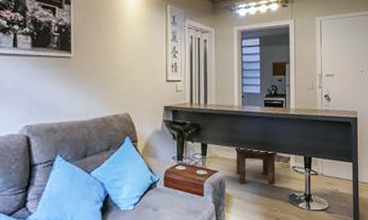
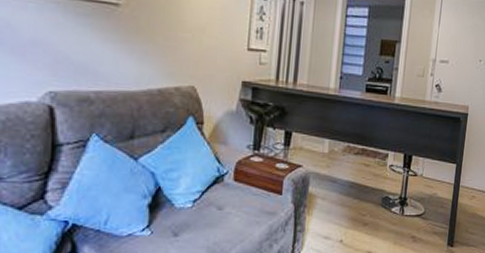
stool: present [233,146,279,185] -> none [323,136,376,185]

